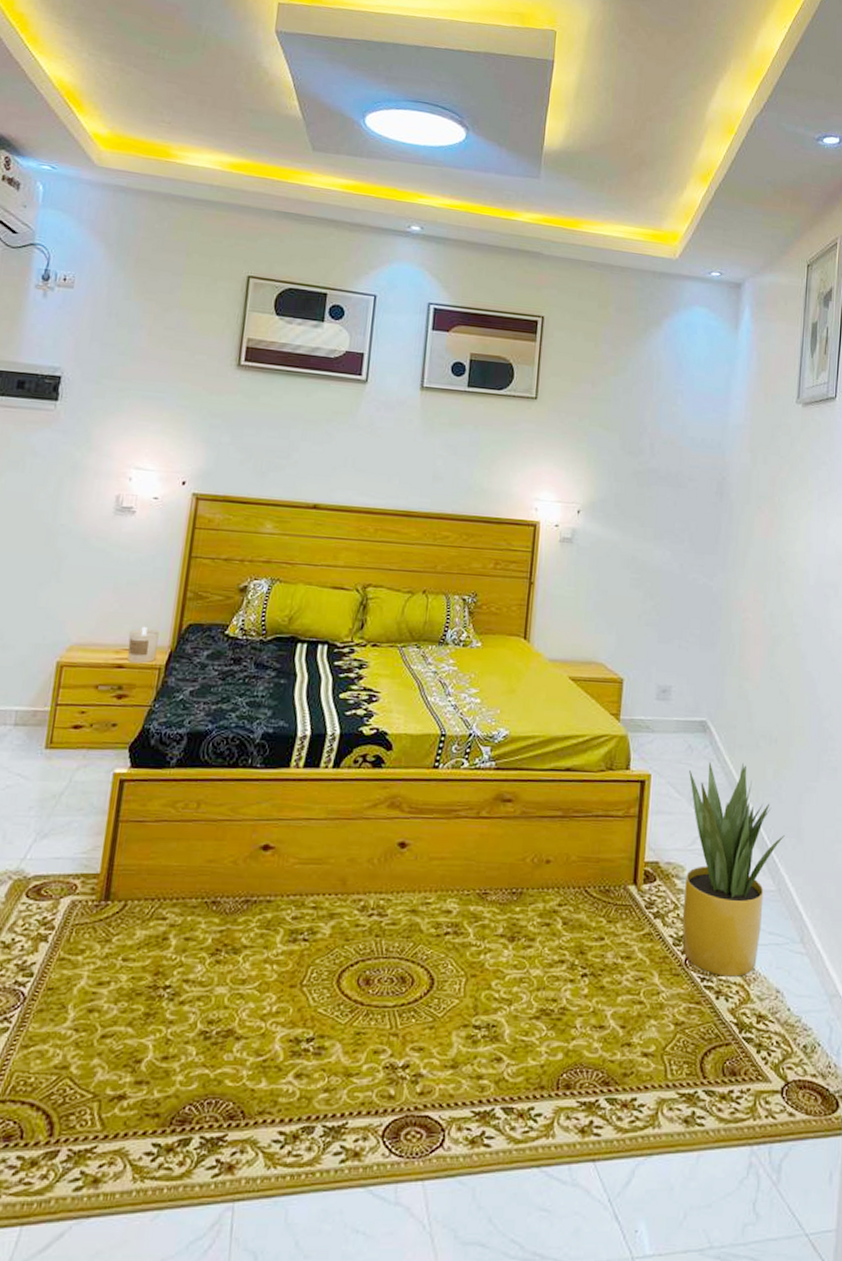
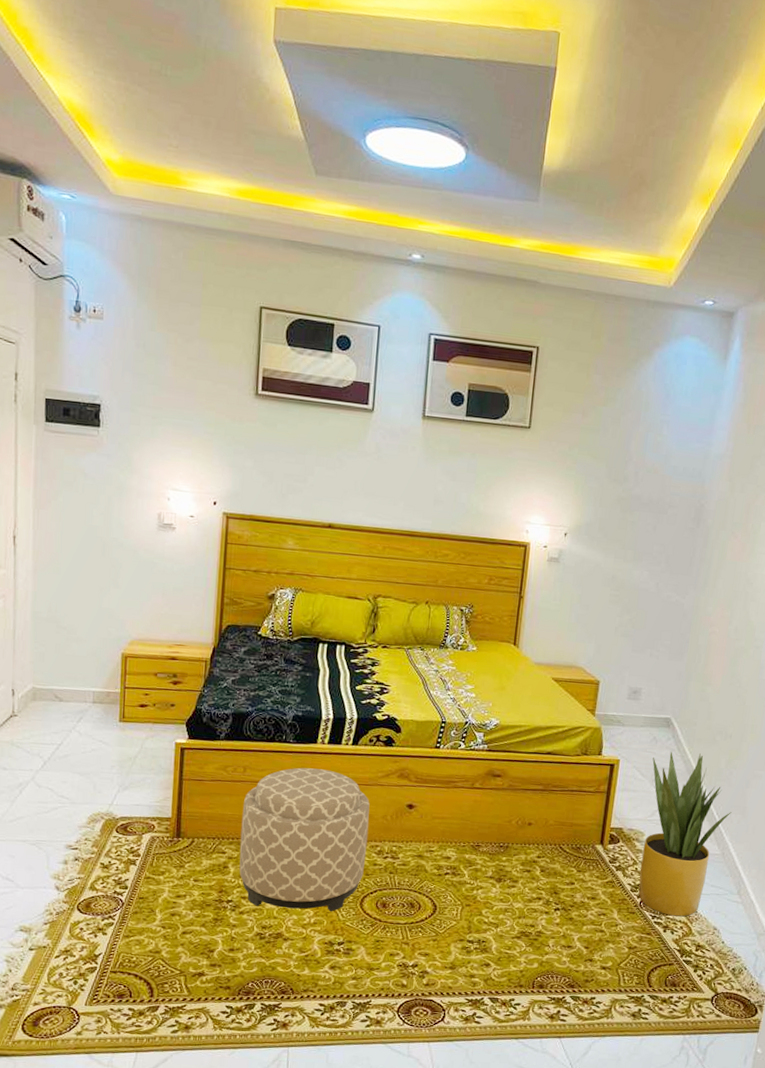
candle: present [127,626,159,664] -> none [178,626,203,657]
ottoman: none [182,799,353,994] -> present [239,767,370,911]

